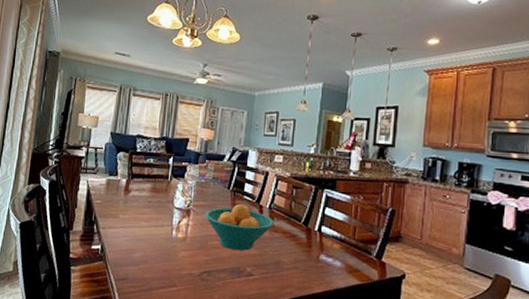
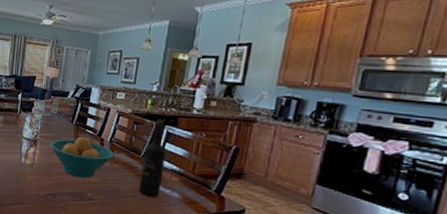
wine bottle: none [301,182,326,268] -> present [139,119,166,198]

